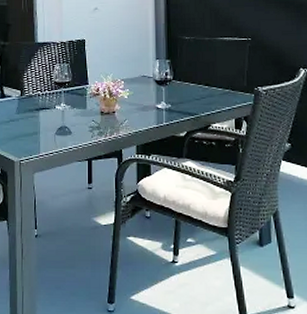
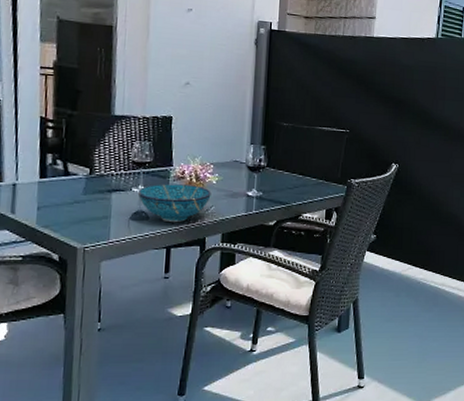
bowl: none [61,101,124,137] -> present [138,184,211,223]

